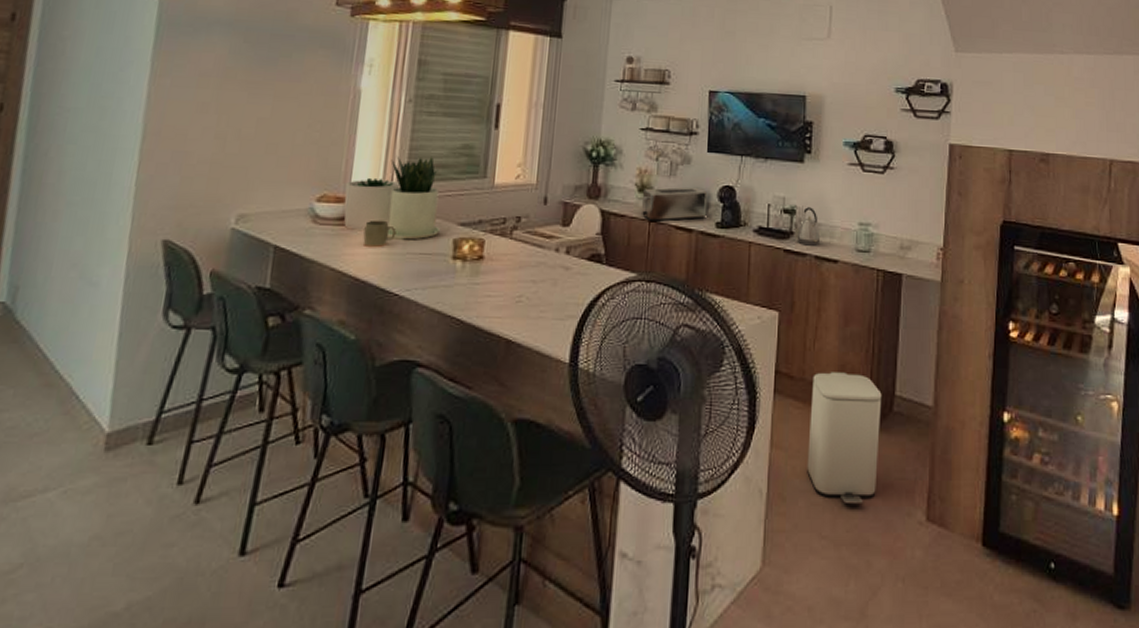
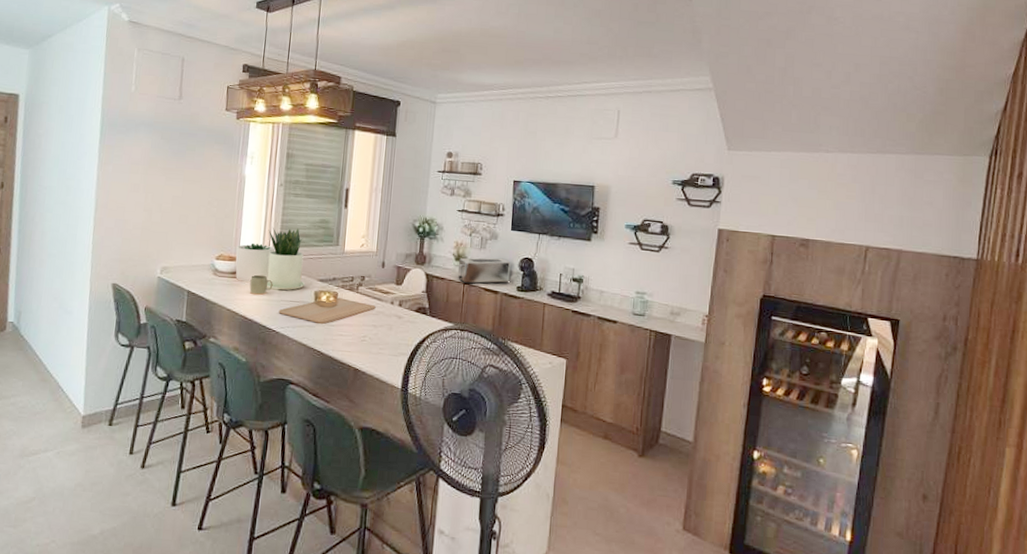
chopping board: none [403,246,536,282] -> present [278,298,376,324]
kettle: present [797,207,821,246] -> none [583,277,603,309]
pedal bin: present [807,372,882,505] -> none [585,409,650,513]

